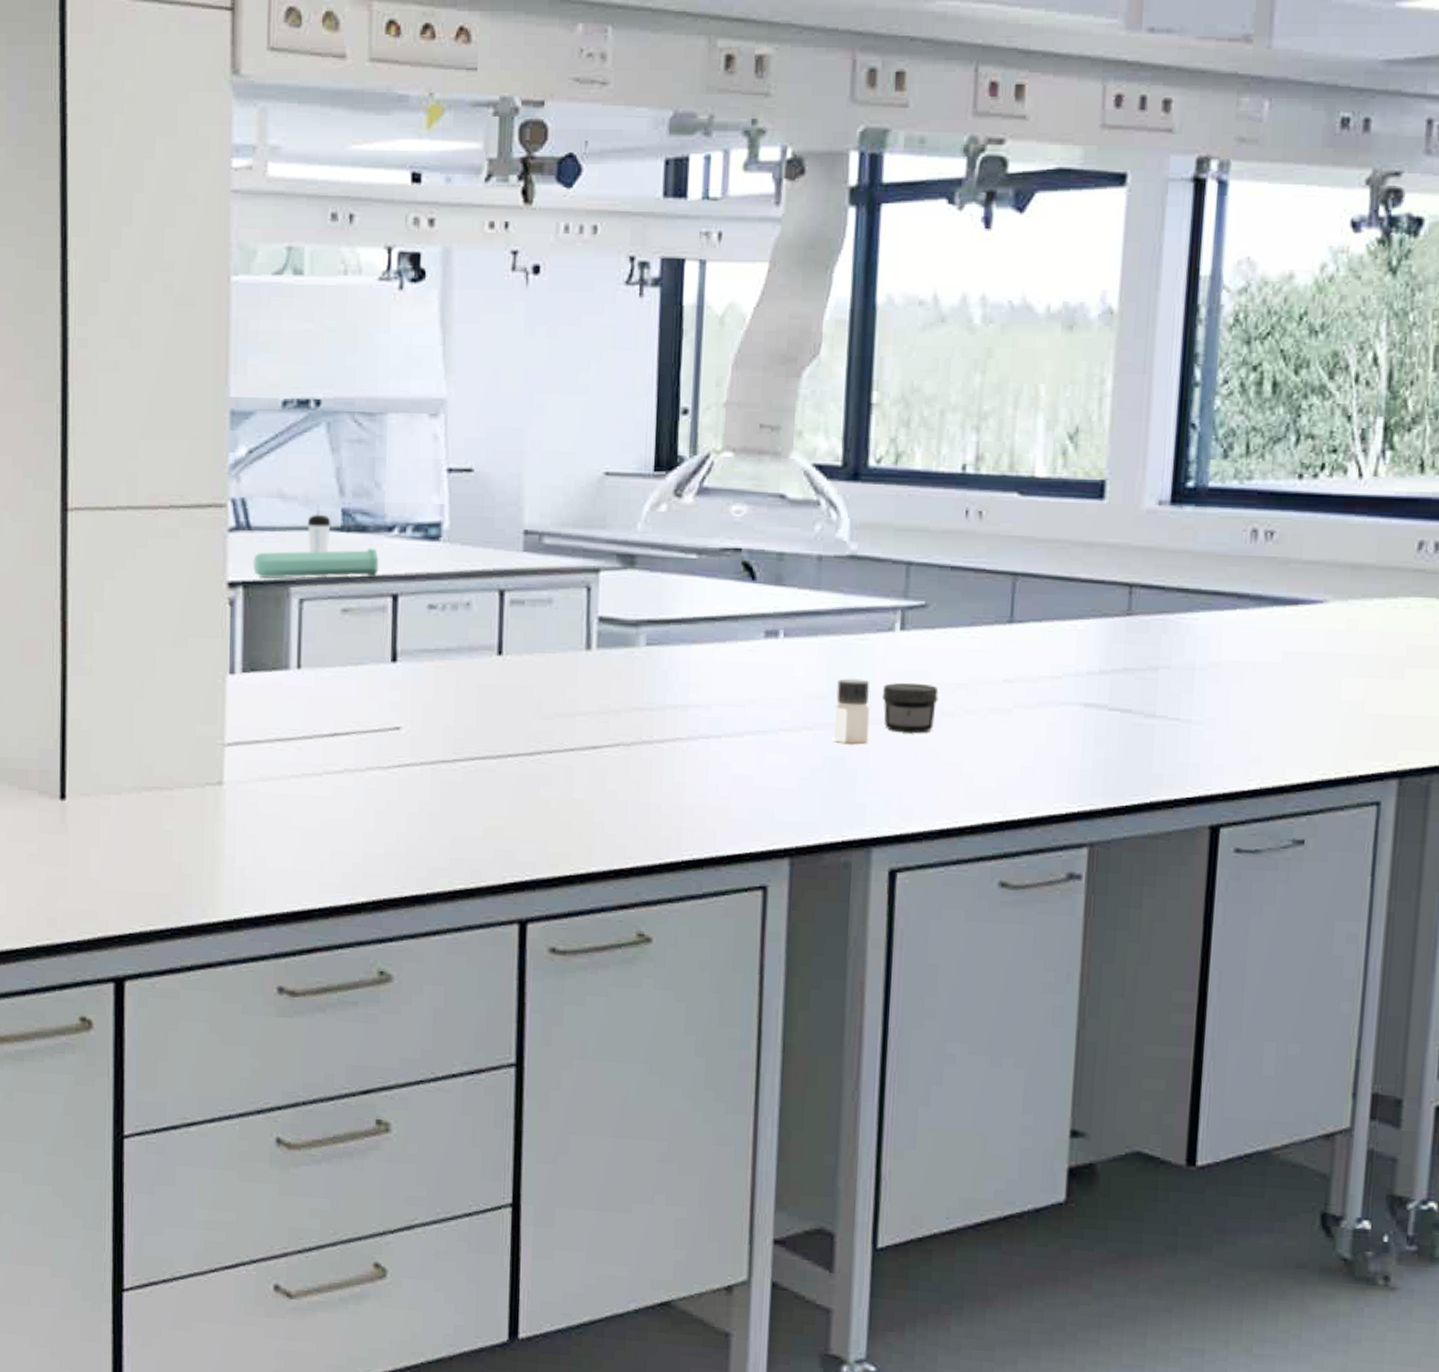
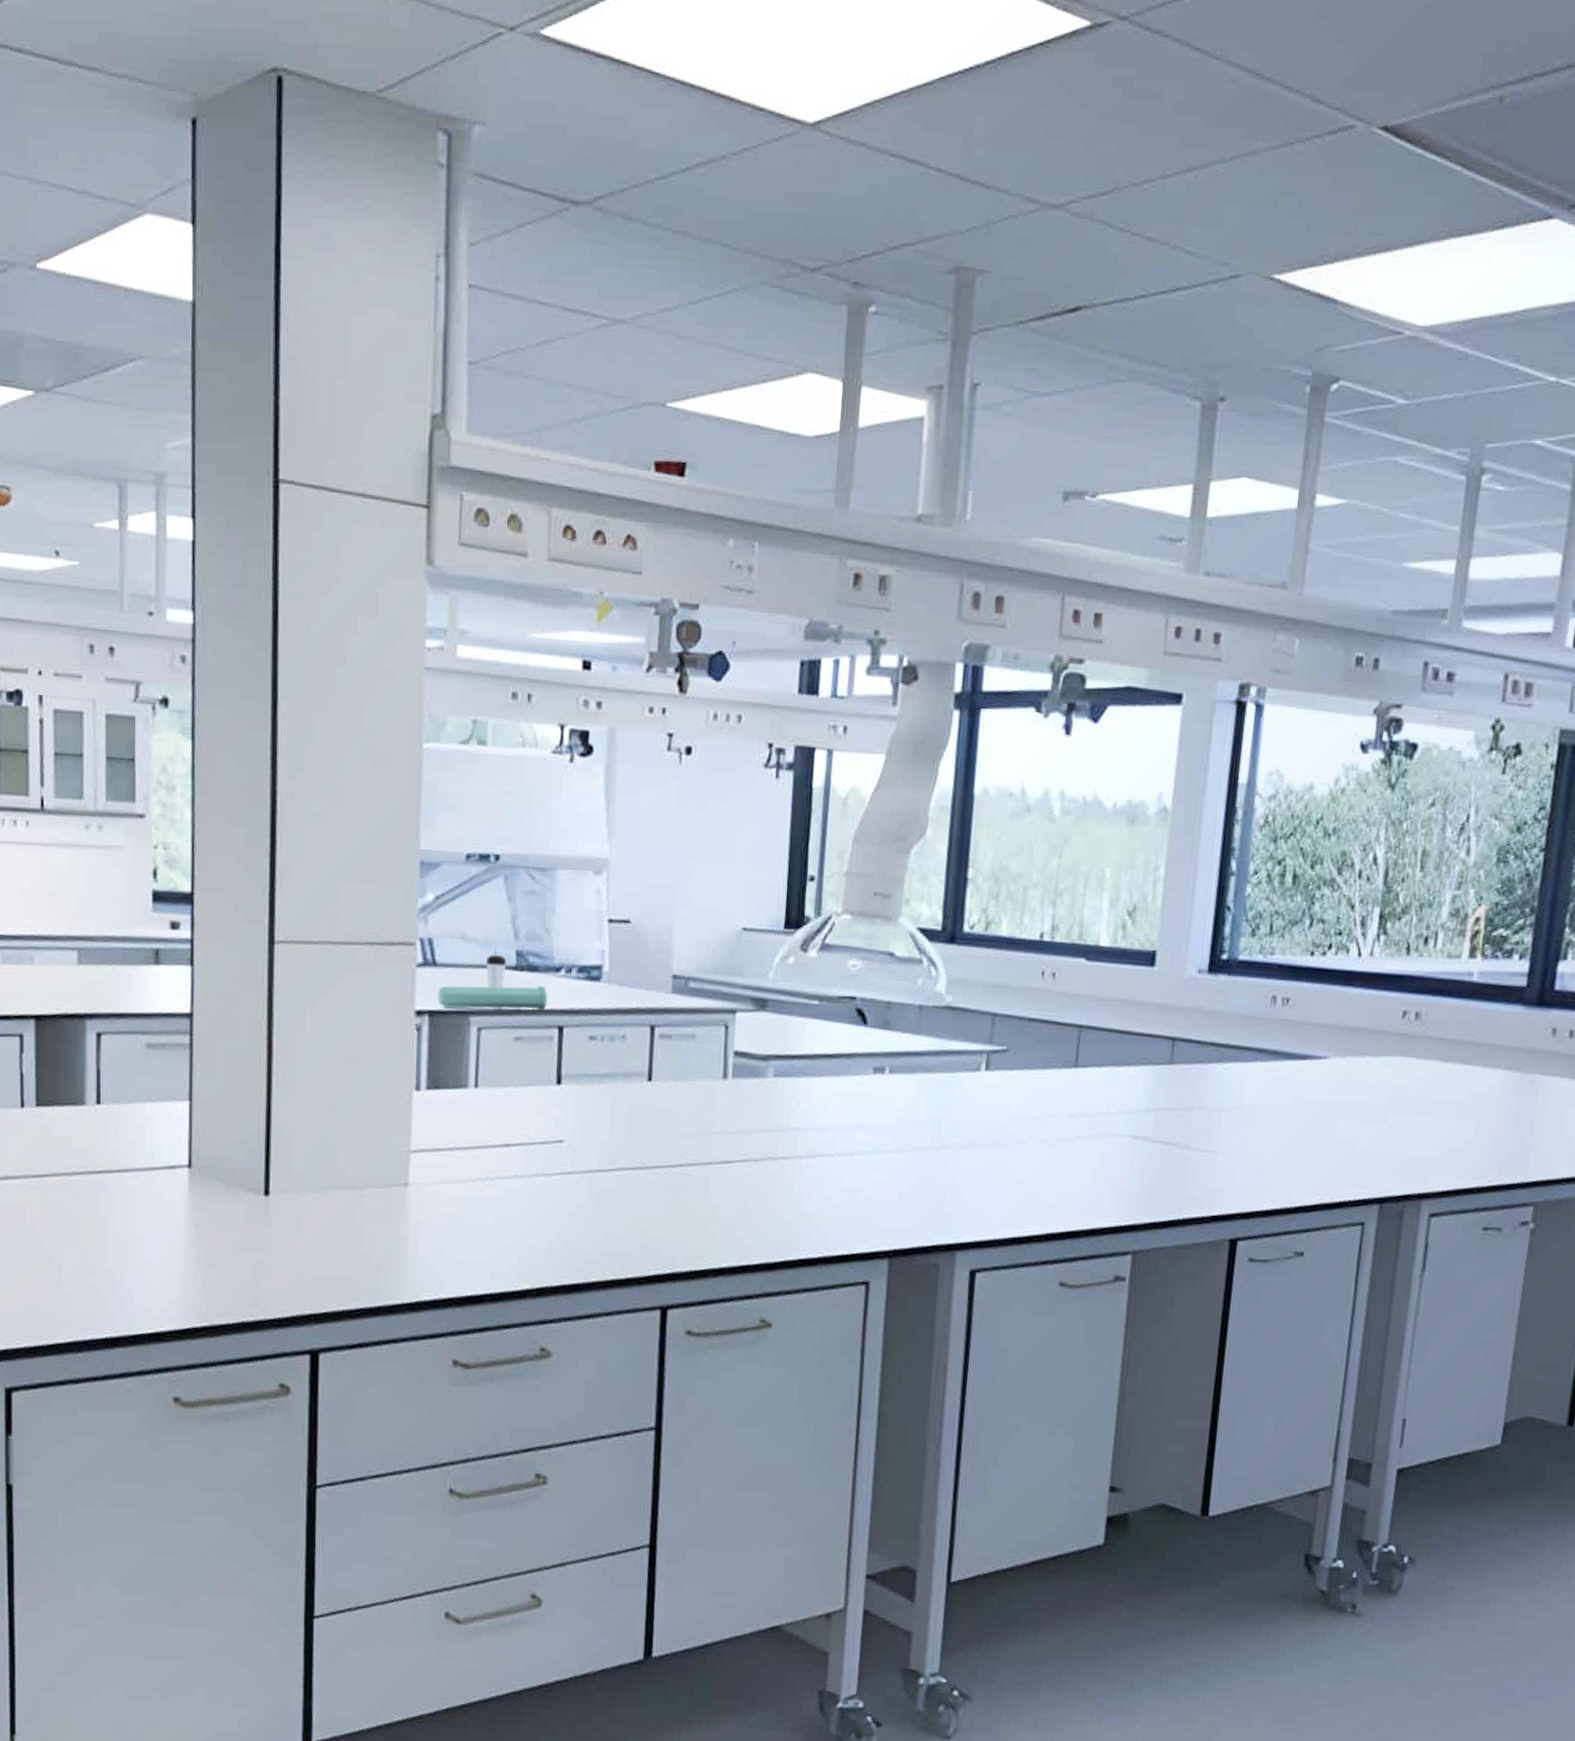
bottle: present [833,678,870,744] -> none [928,1109,959,1165]
jar: present [881,682,939,733] -> none [968,1114,1015,1157]

